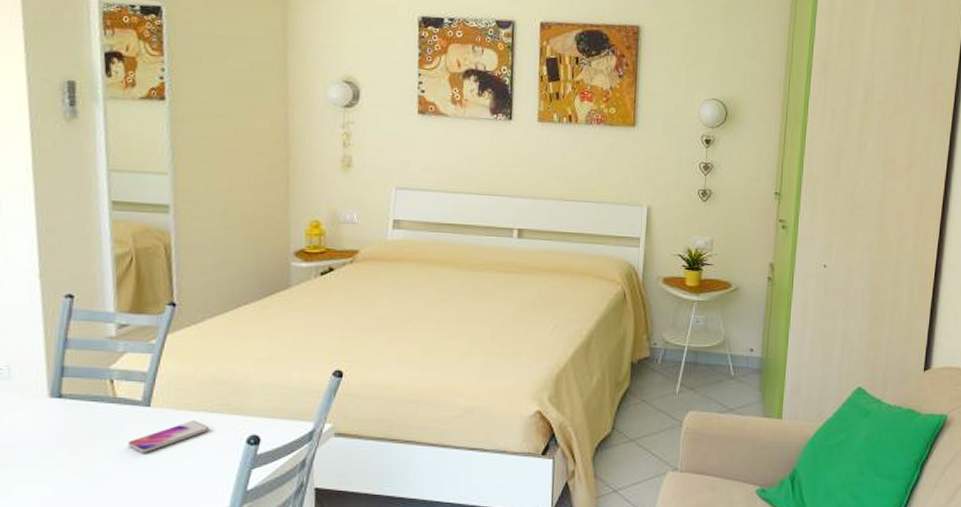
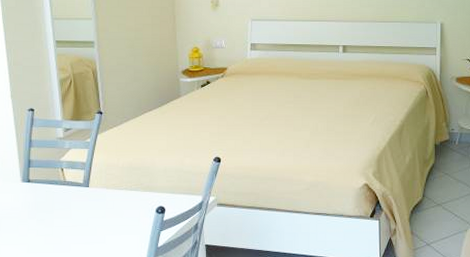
smartphone: present [128,420,209,453] -> none [75,196,130,221]

